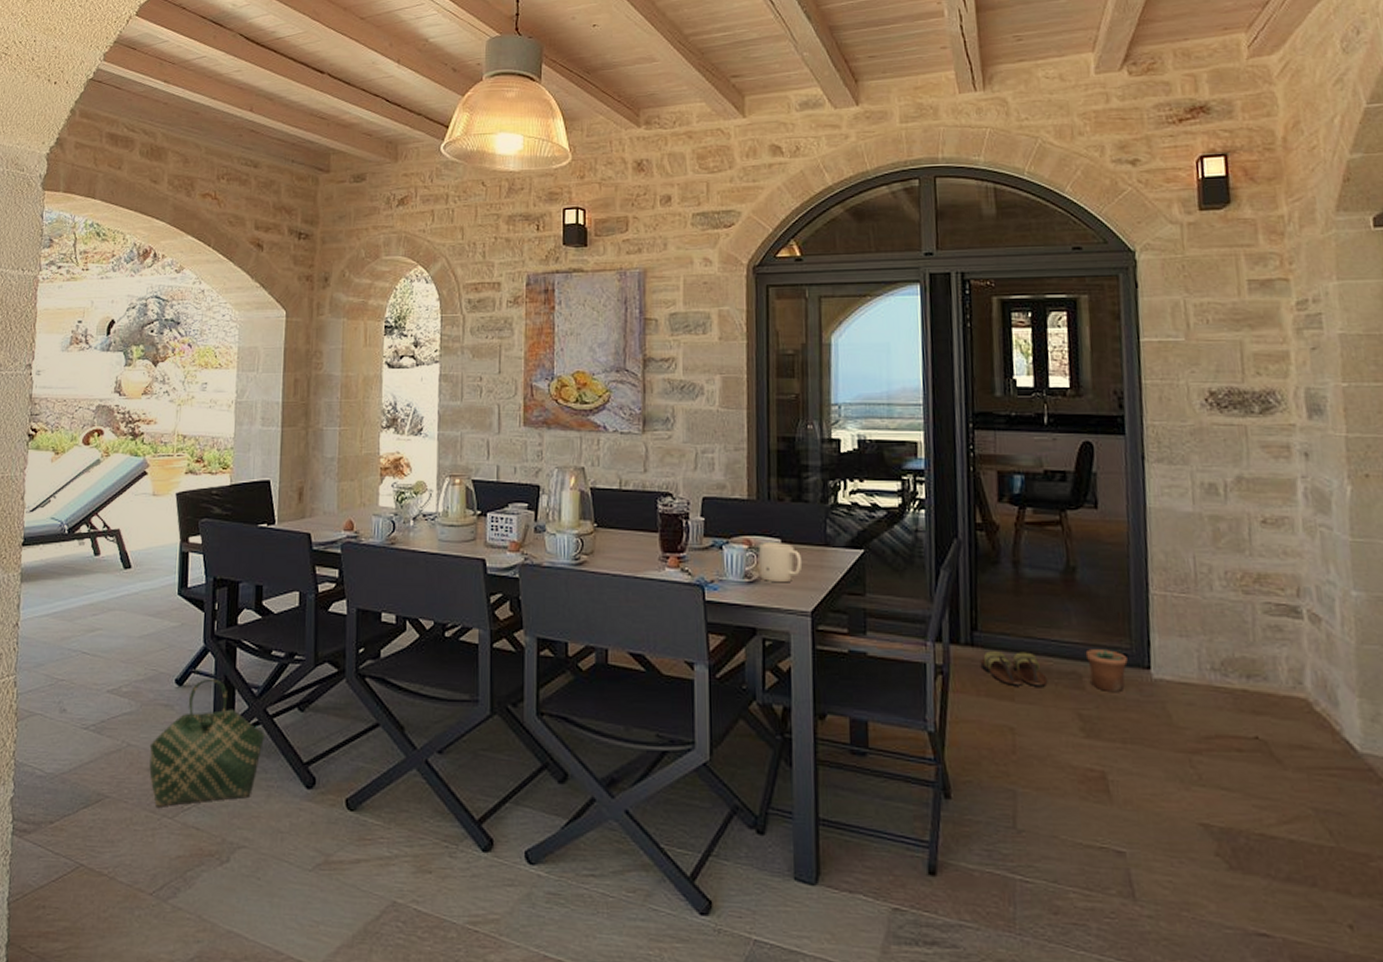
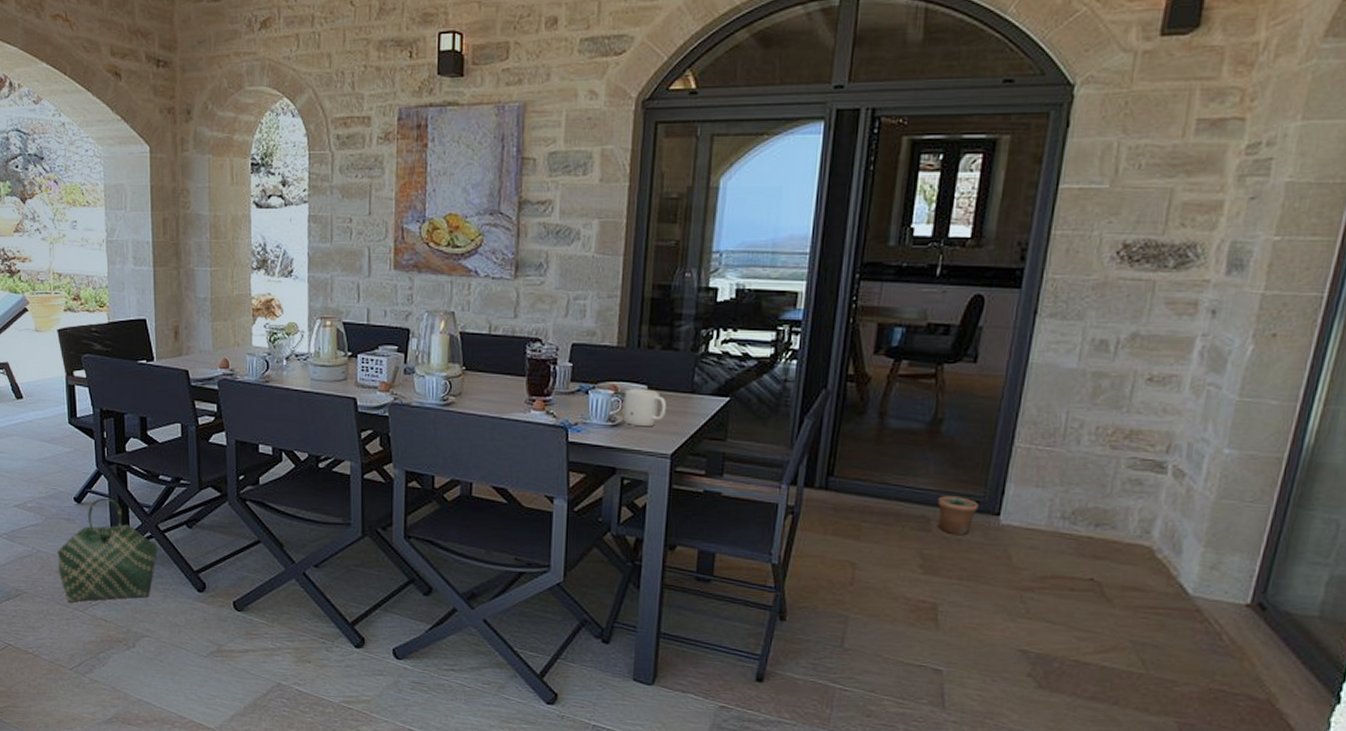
sandal: present [980,651,1048,686] -> none [831,495,896,528]

